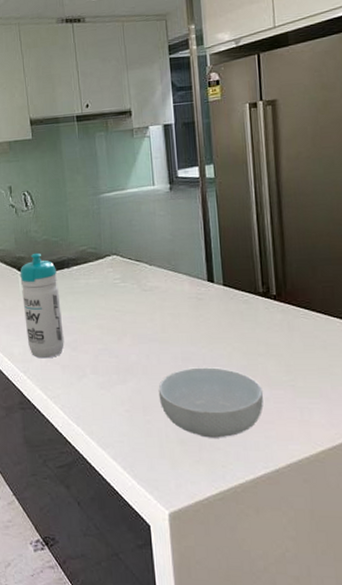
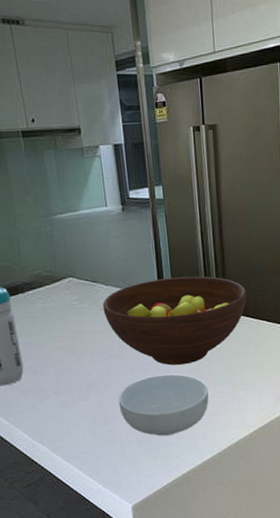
fruit bowl: none [145,260,312,359] -> present [102,276,247,366]

